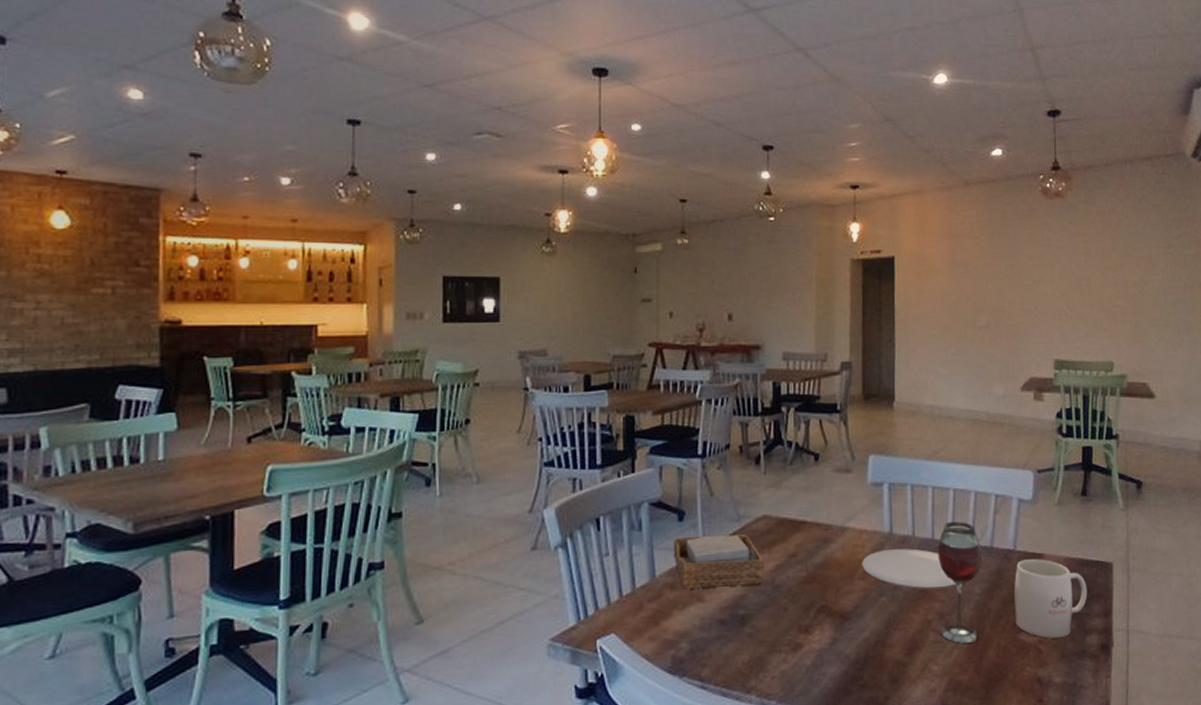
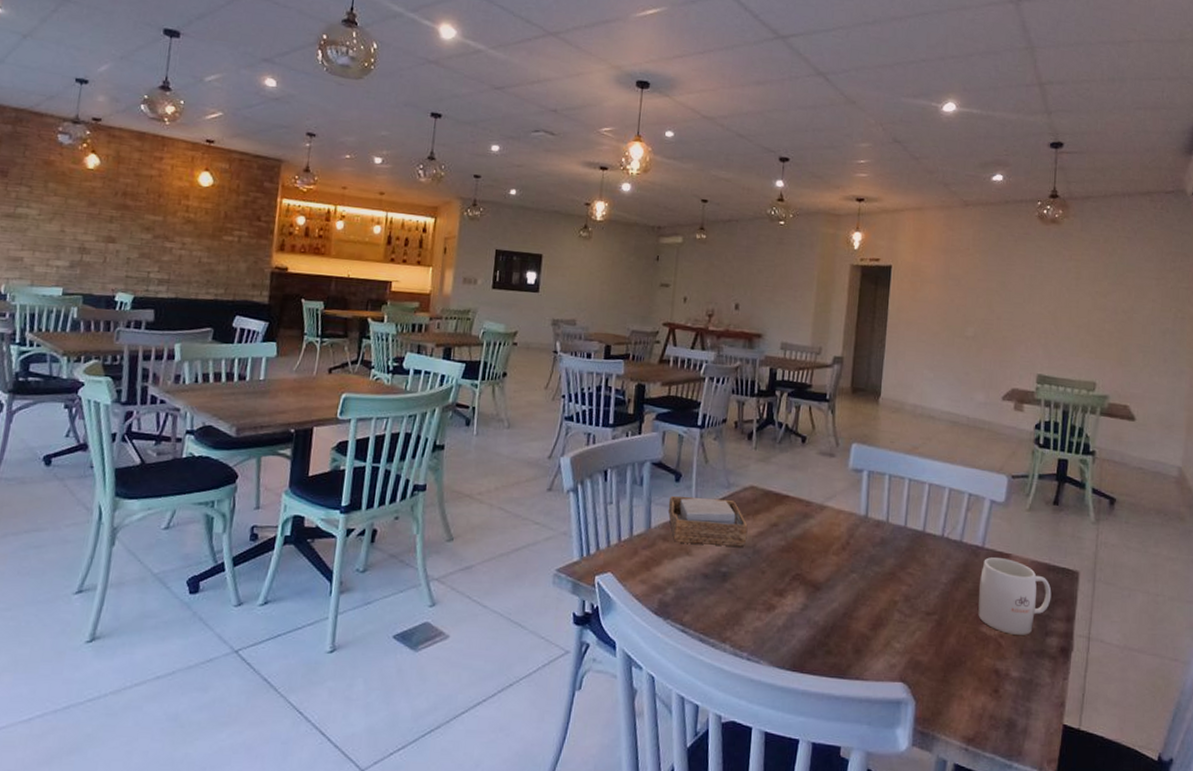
plate: present [862,548,957,590] -> none [837,531,924,575]
wineglass: present [938,521,981,644] -> none [905,512,951,627]

